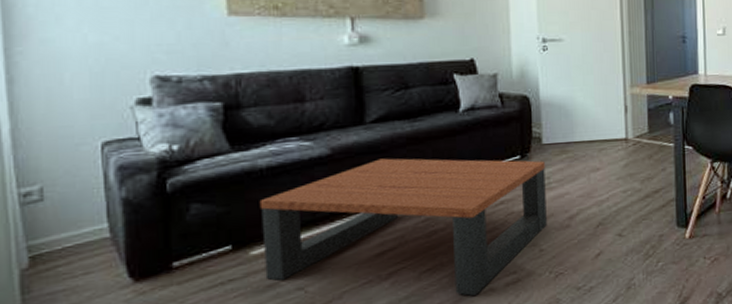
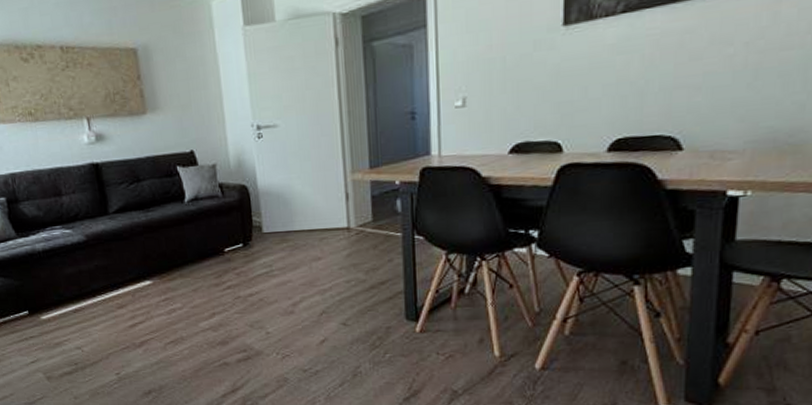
coffee table: present [259,158,547,296] -> none [41,244,272,367]

